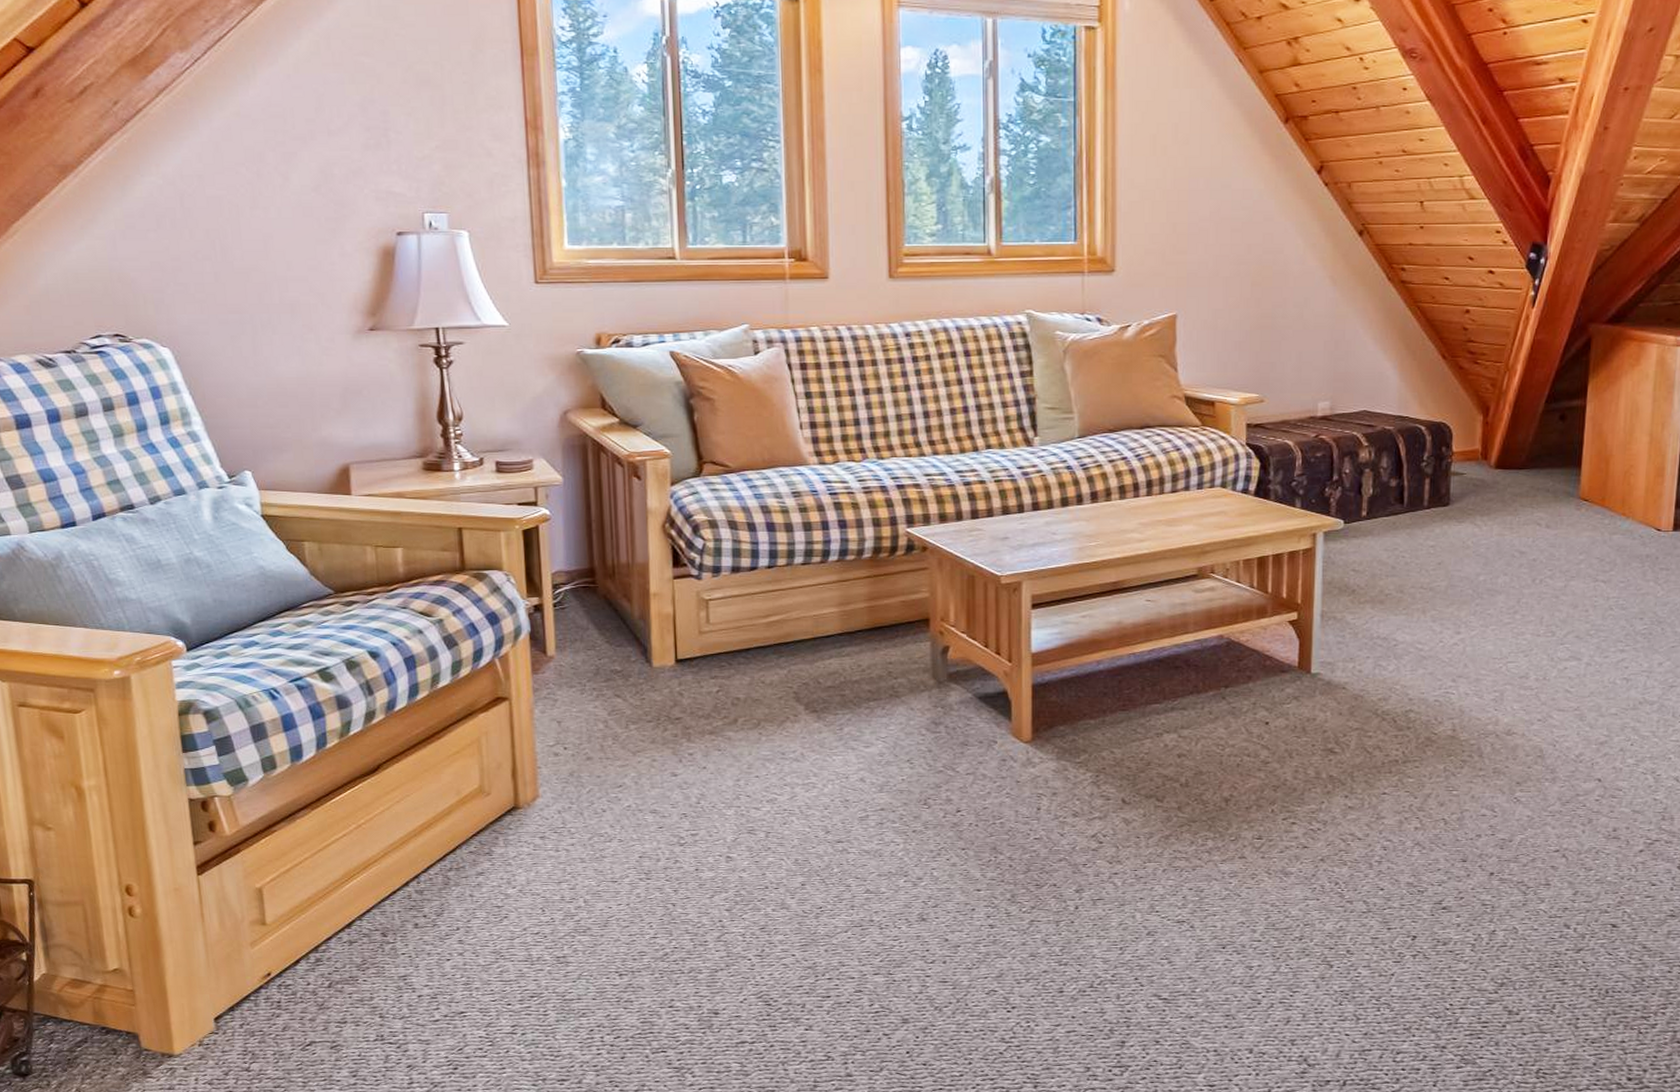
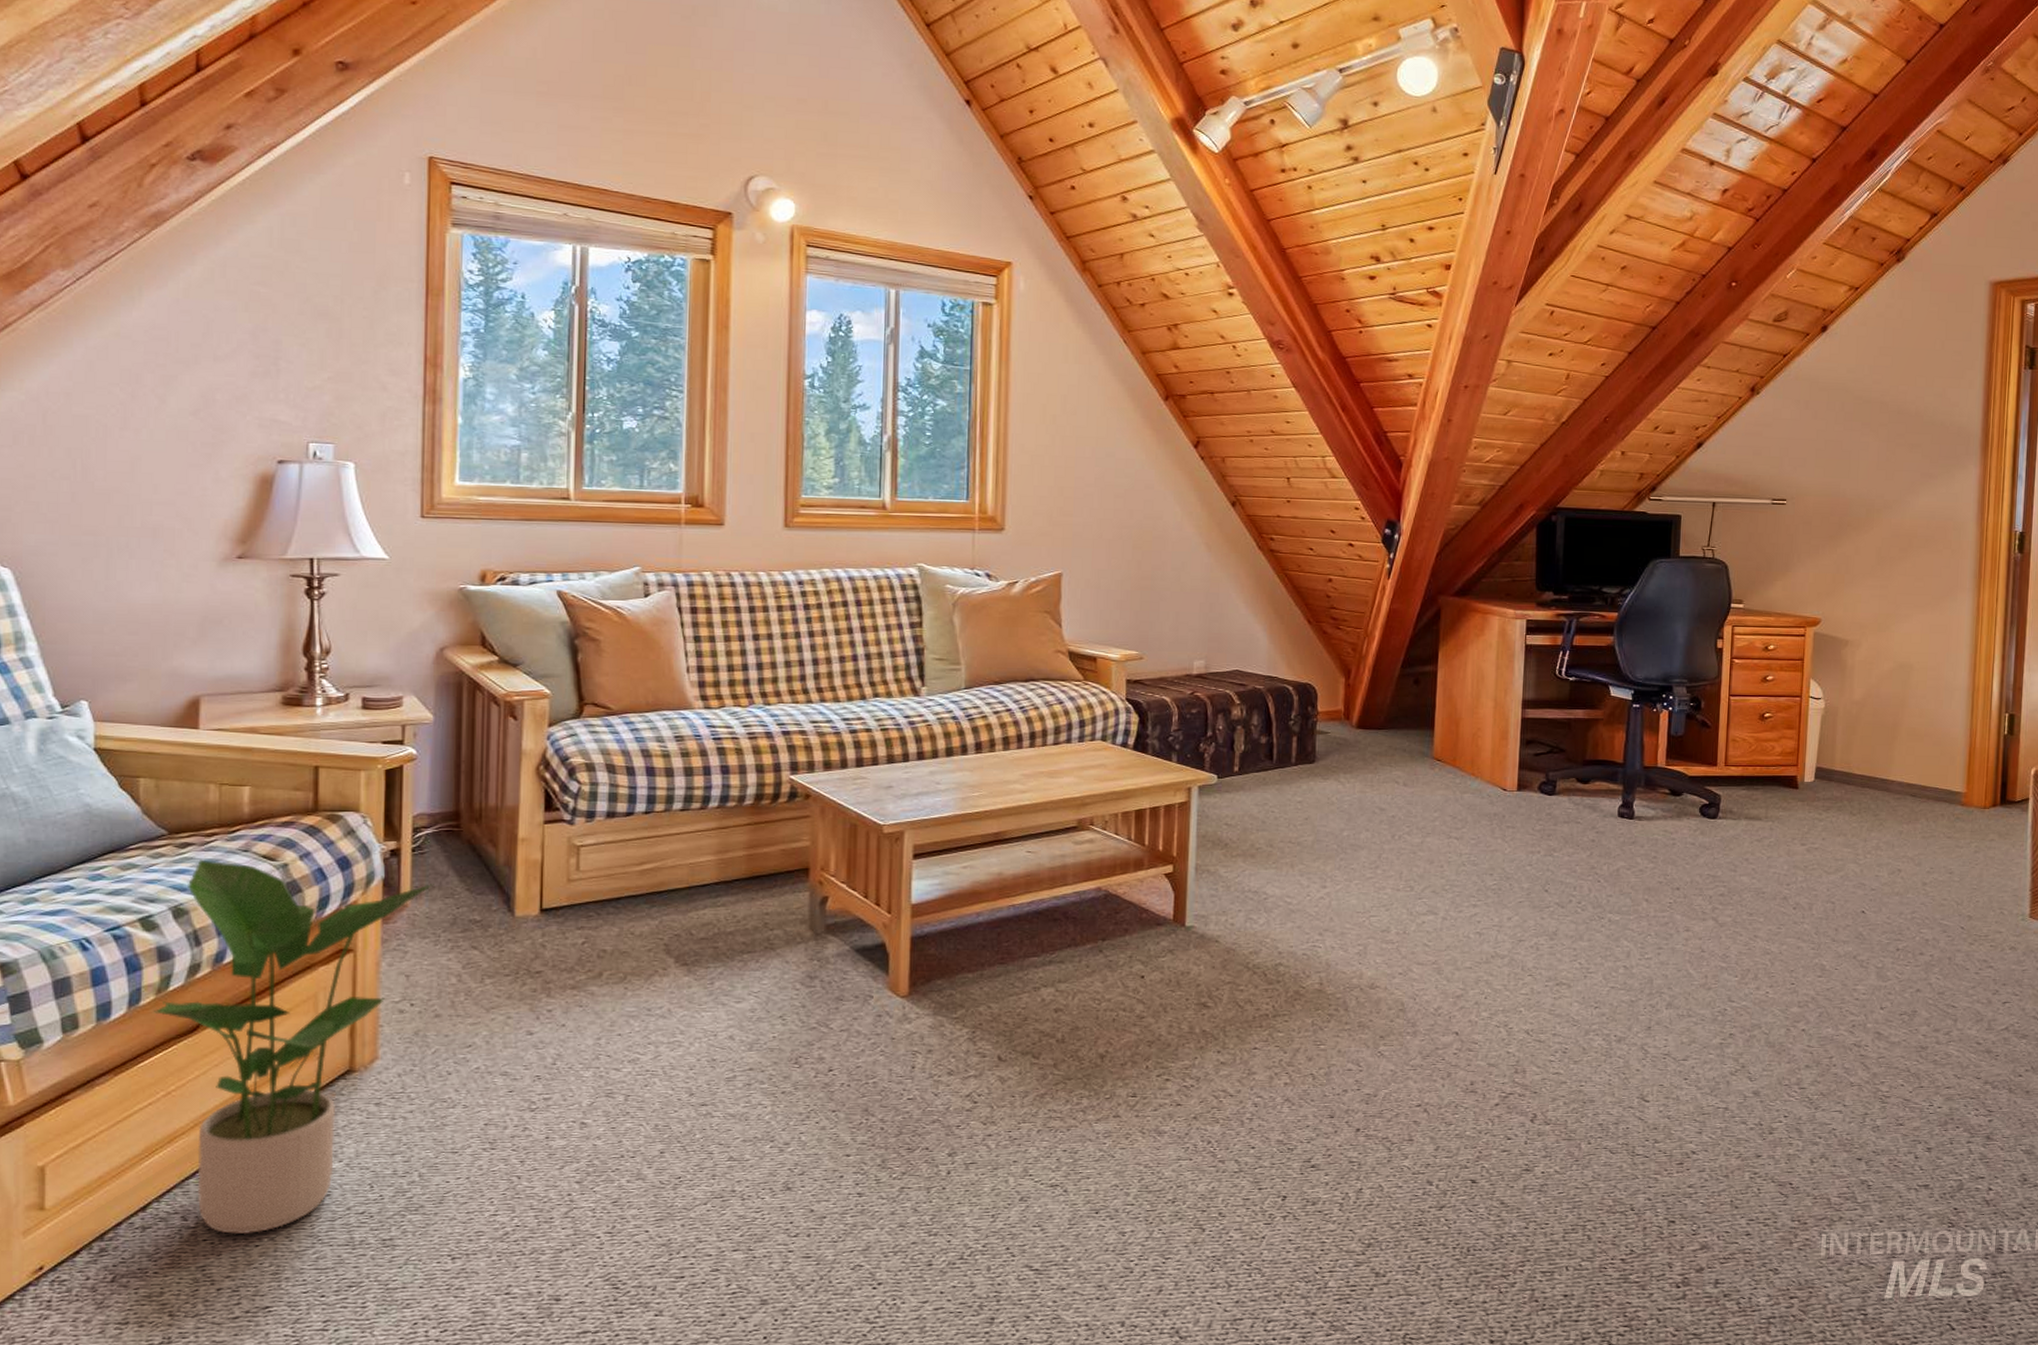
potted plant: none [339,616,576,950] -> present [154,860,434,1235]

